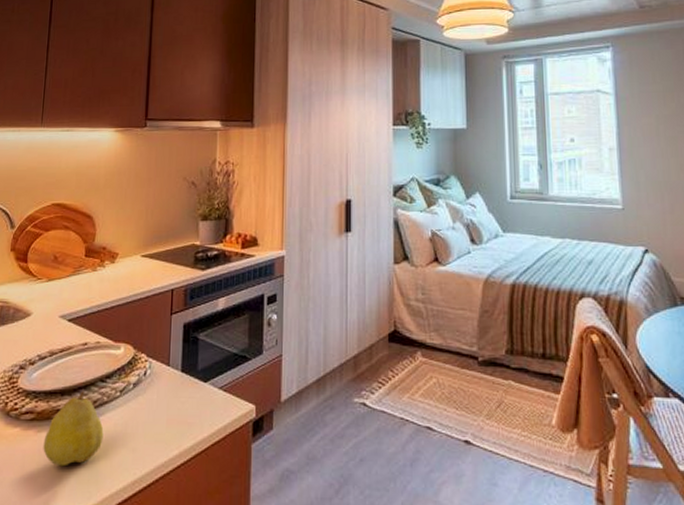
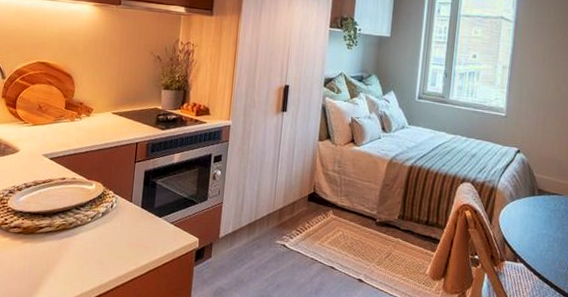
fruit: present [43,390,104,467] -> none [28,214,77,270]

